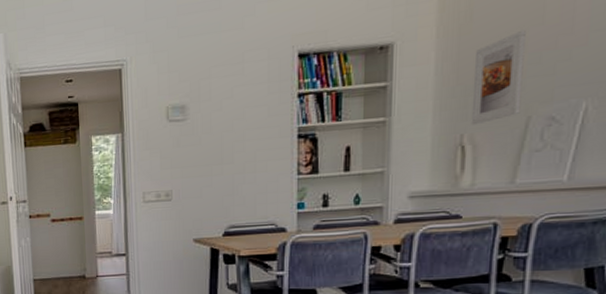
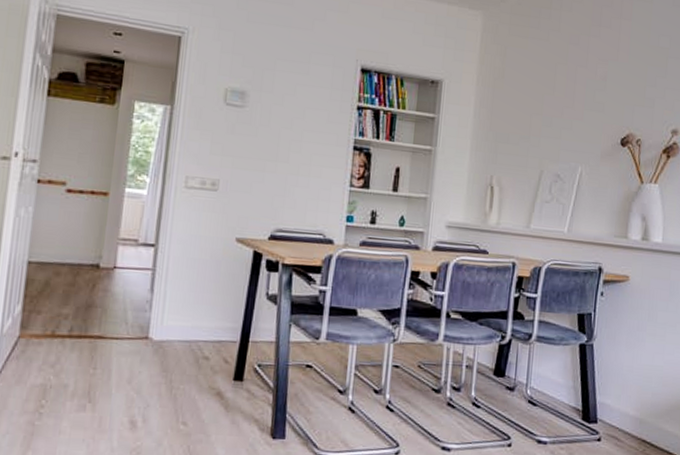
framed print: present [471,29,526,126] -> none [499,95,542,170]

